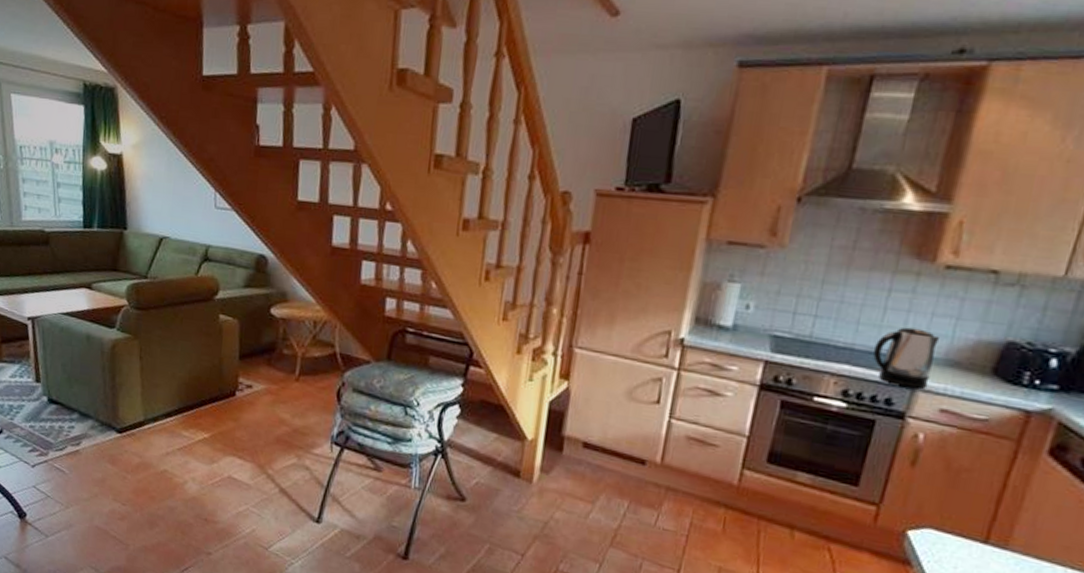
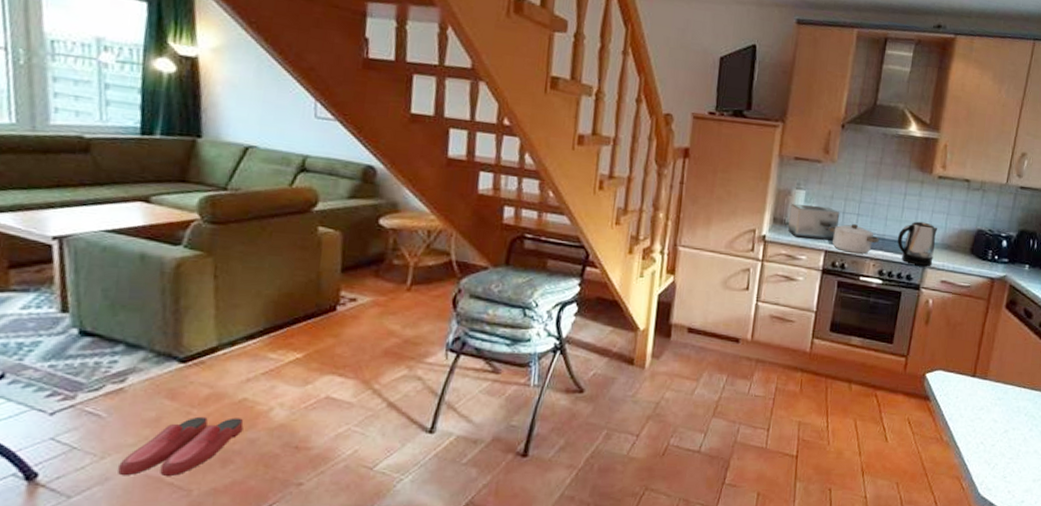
slippers: none [78,481,165,530] -> present [118,416,244,476]
toaster: none [714,300,789,349] -> present [787,203,840,241]
cooking pot: none [772,328,847,368] -> present [829,224,880,254]

